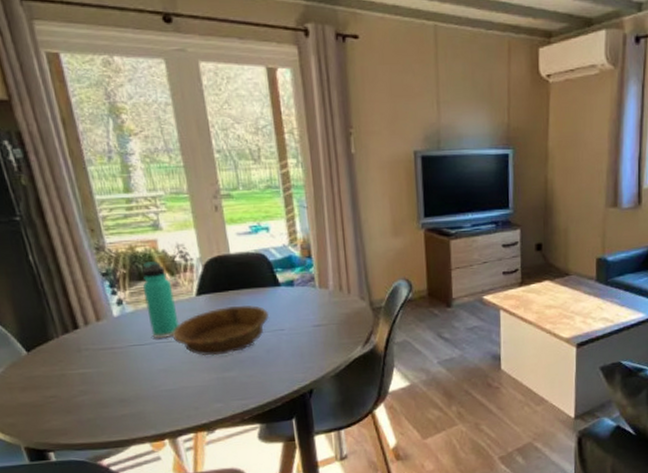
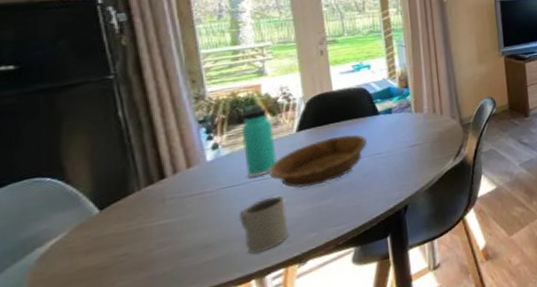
mug: none [148,360,196,415] -> present [238,196,289,254]

